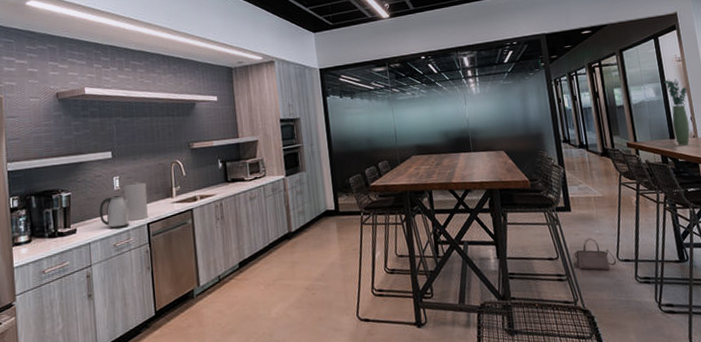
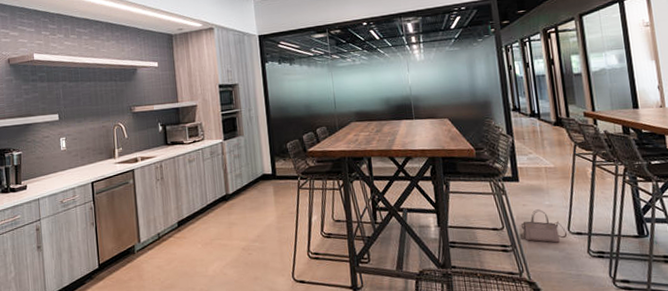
kettle: present [99,195,130,230] -> none [47,155,75,187]
paper towel holder: present [124,182,148,221] -> none [70,143,92,180]
vase: present [663,77,690,146] -> none [628,44,657,116]

